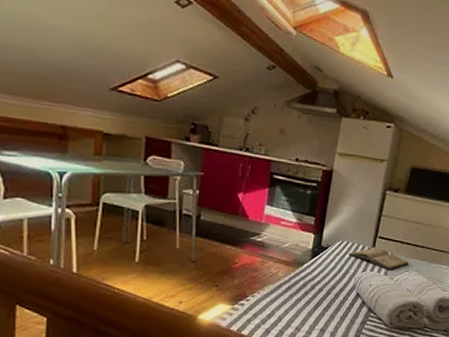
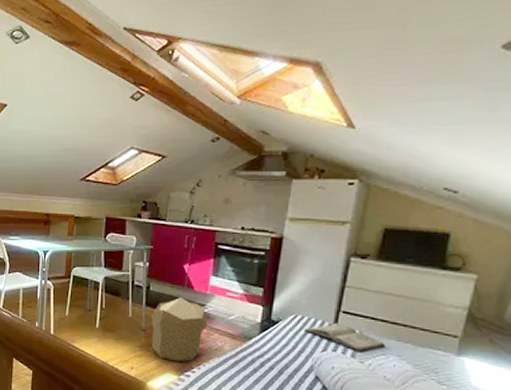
pouf: none [202,227,263,292] -> present [151,297,208,362]

